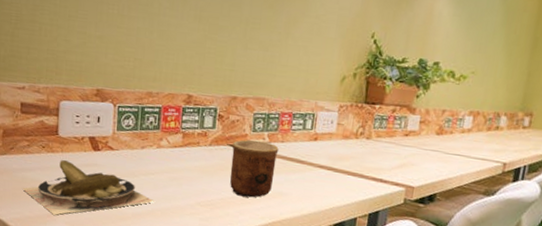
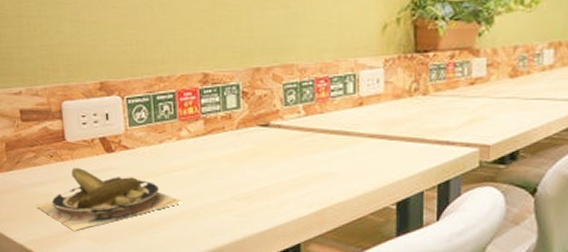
cup: present [229,139,279,198] -> none [262,115,318,183]

